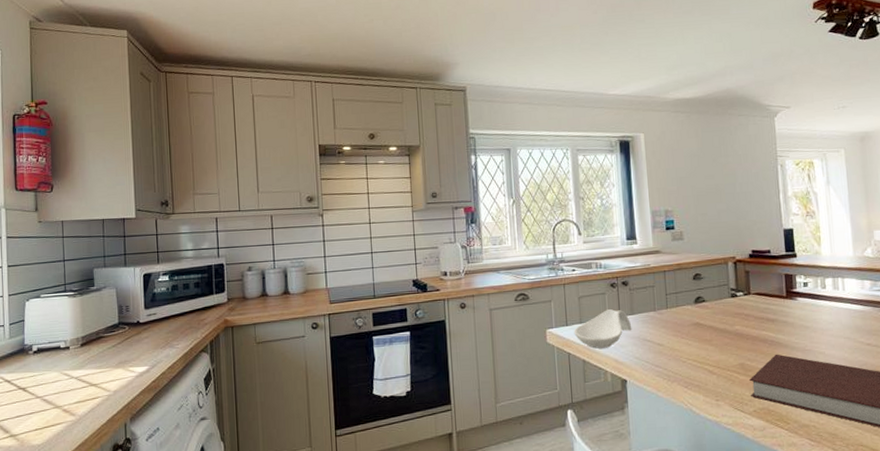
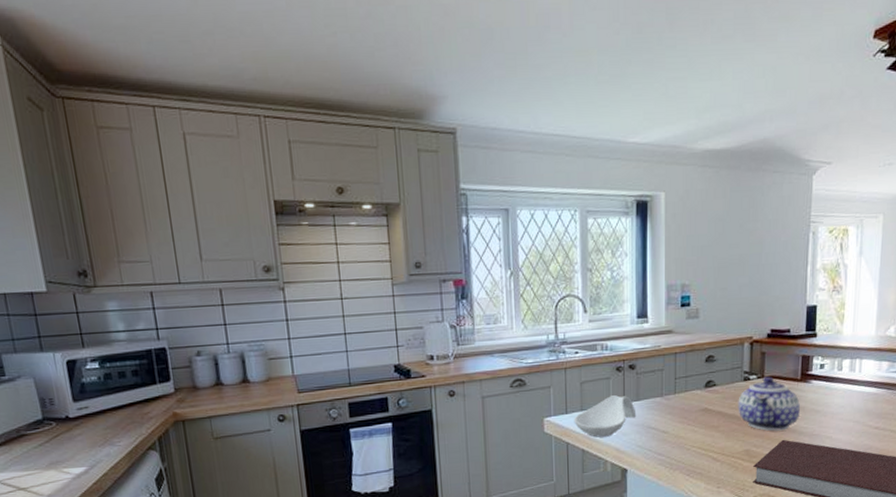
teapot: none [728,293,790,346] -> present [738,376,800,431]

